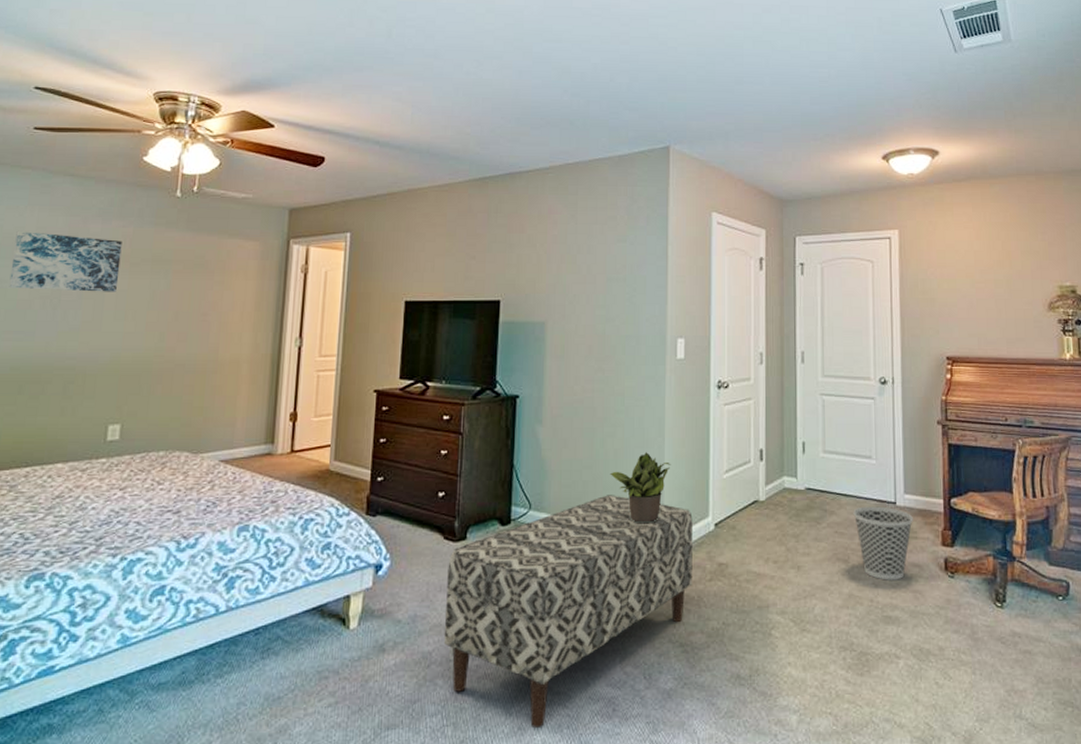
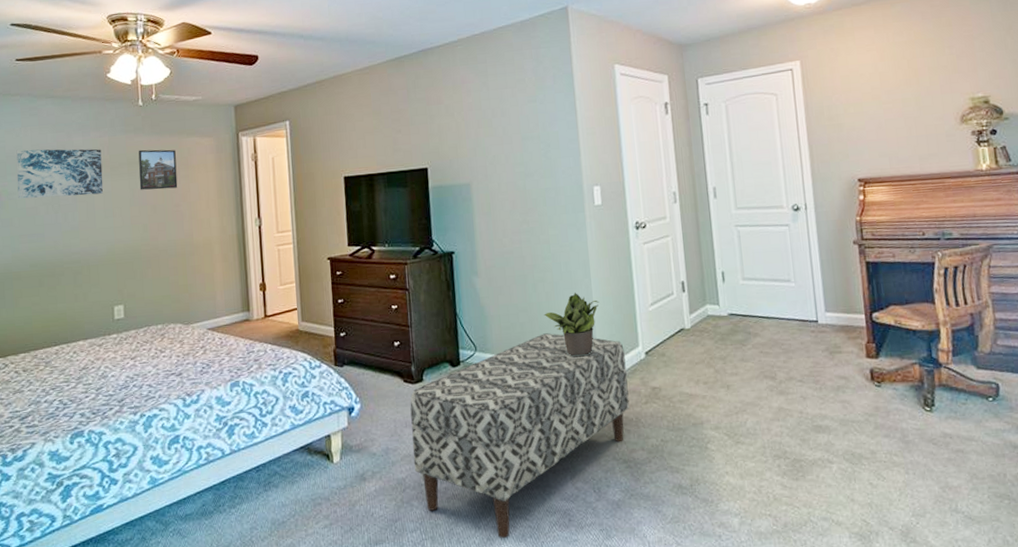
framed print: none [162,246,212,294] -> present [138,149,178,190]
wastebasket: present [853,506,913,580] -> none [776,325,836,393]

